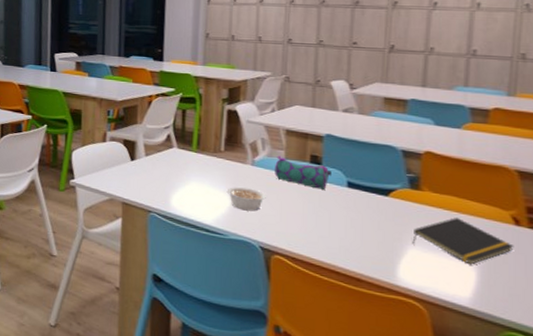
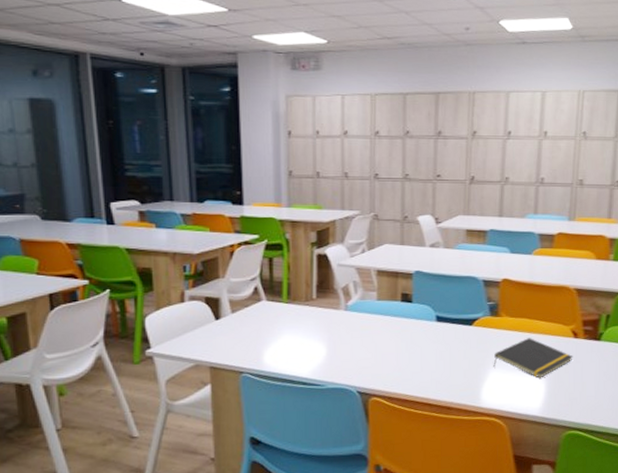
legume: present [226,187,266,212] -> none [321,334,361,358]
pencil case: present [275,155,331,190] -> none [368,297,421,327]

